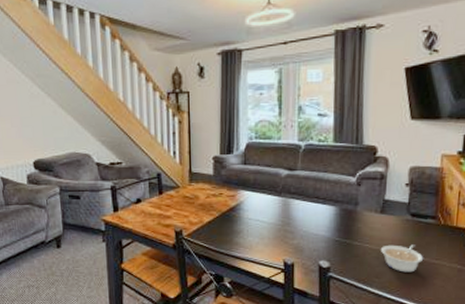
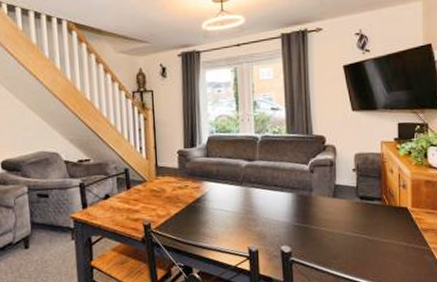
legume: present [381,244,424,273] -> none [336,225,375,253]

